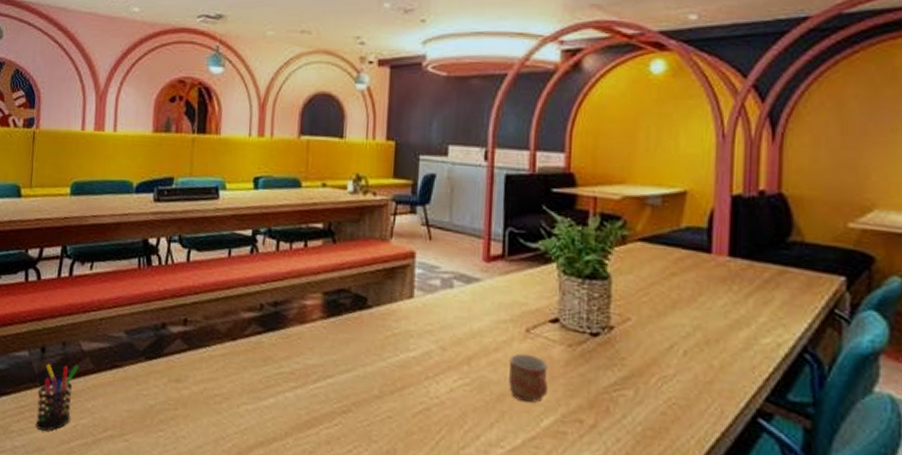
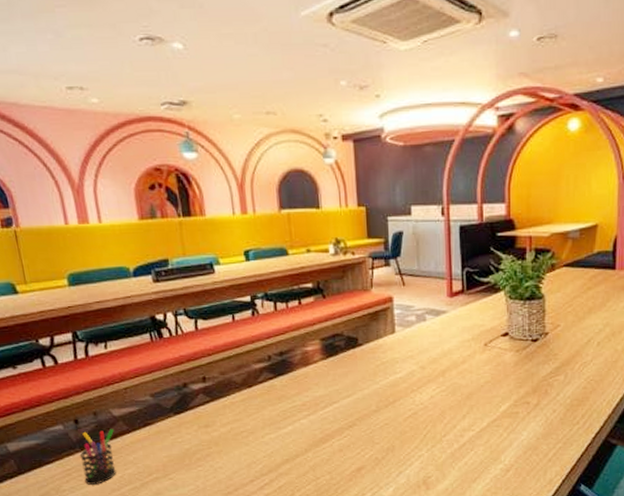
mug: present [508,353,549,403] -> none [473,362,504,397]

